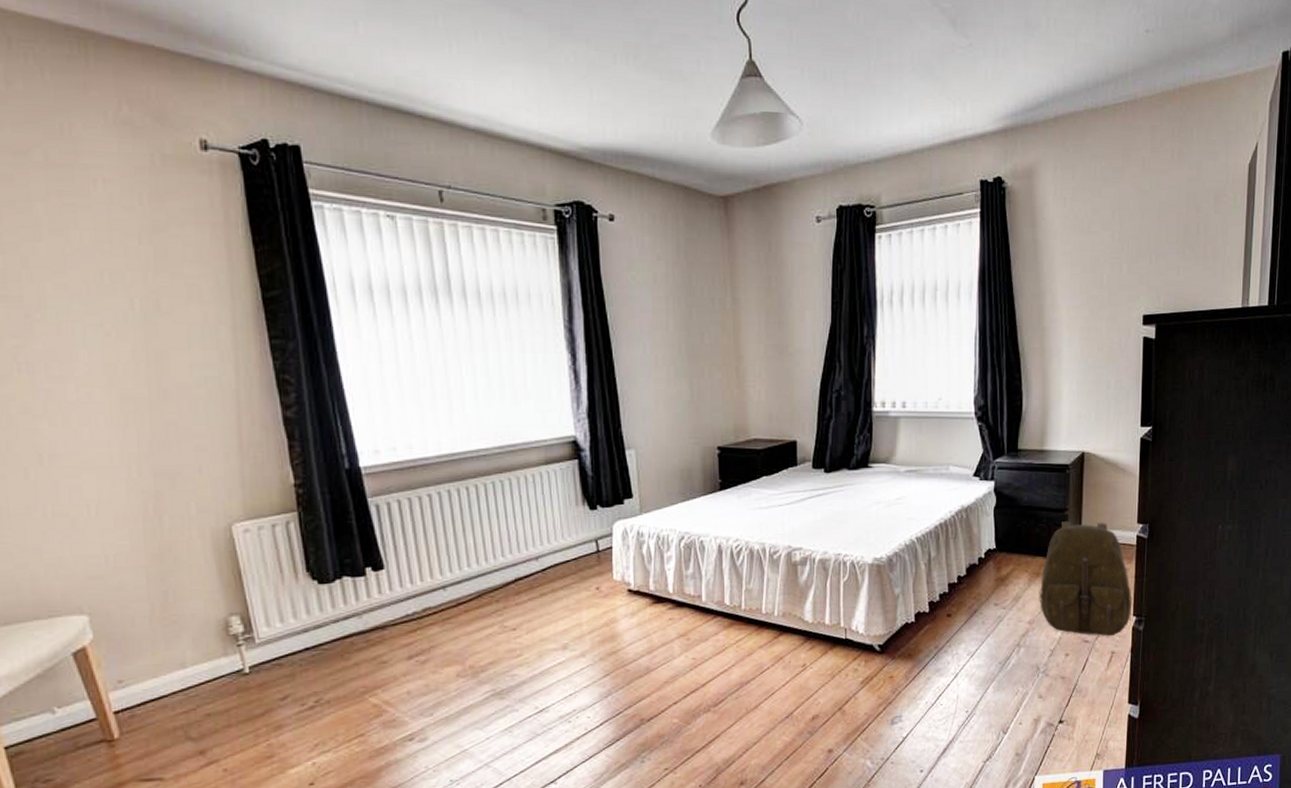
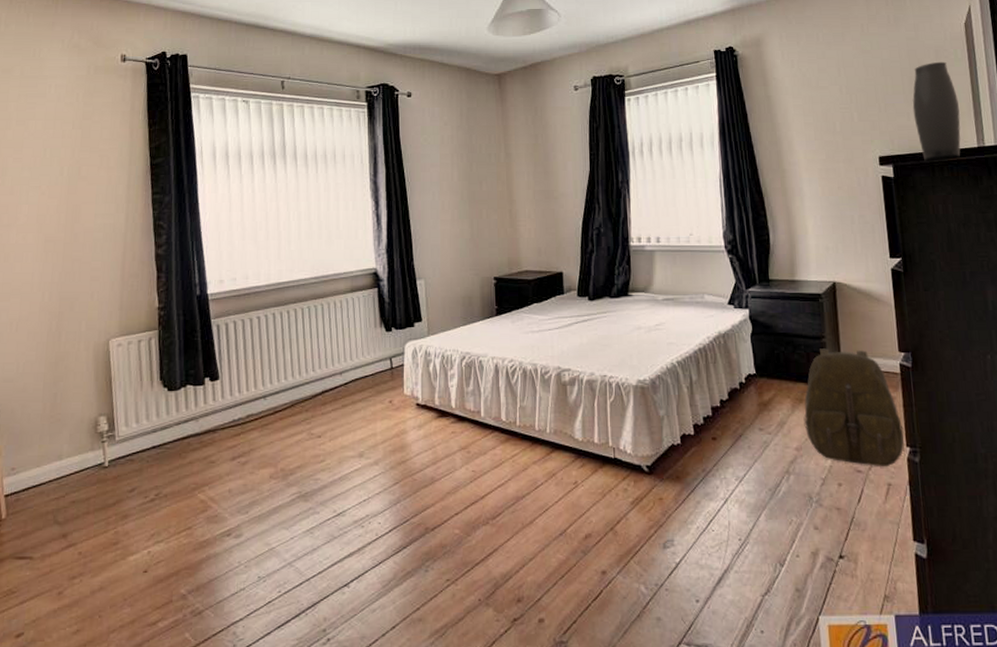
vase: none [1183,208,1230,322] -> present [912,61,961,161]

